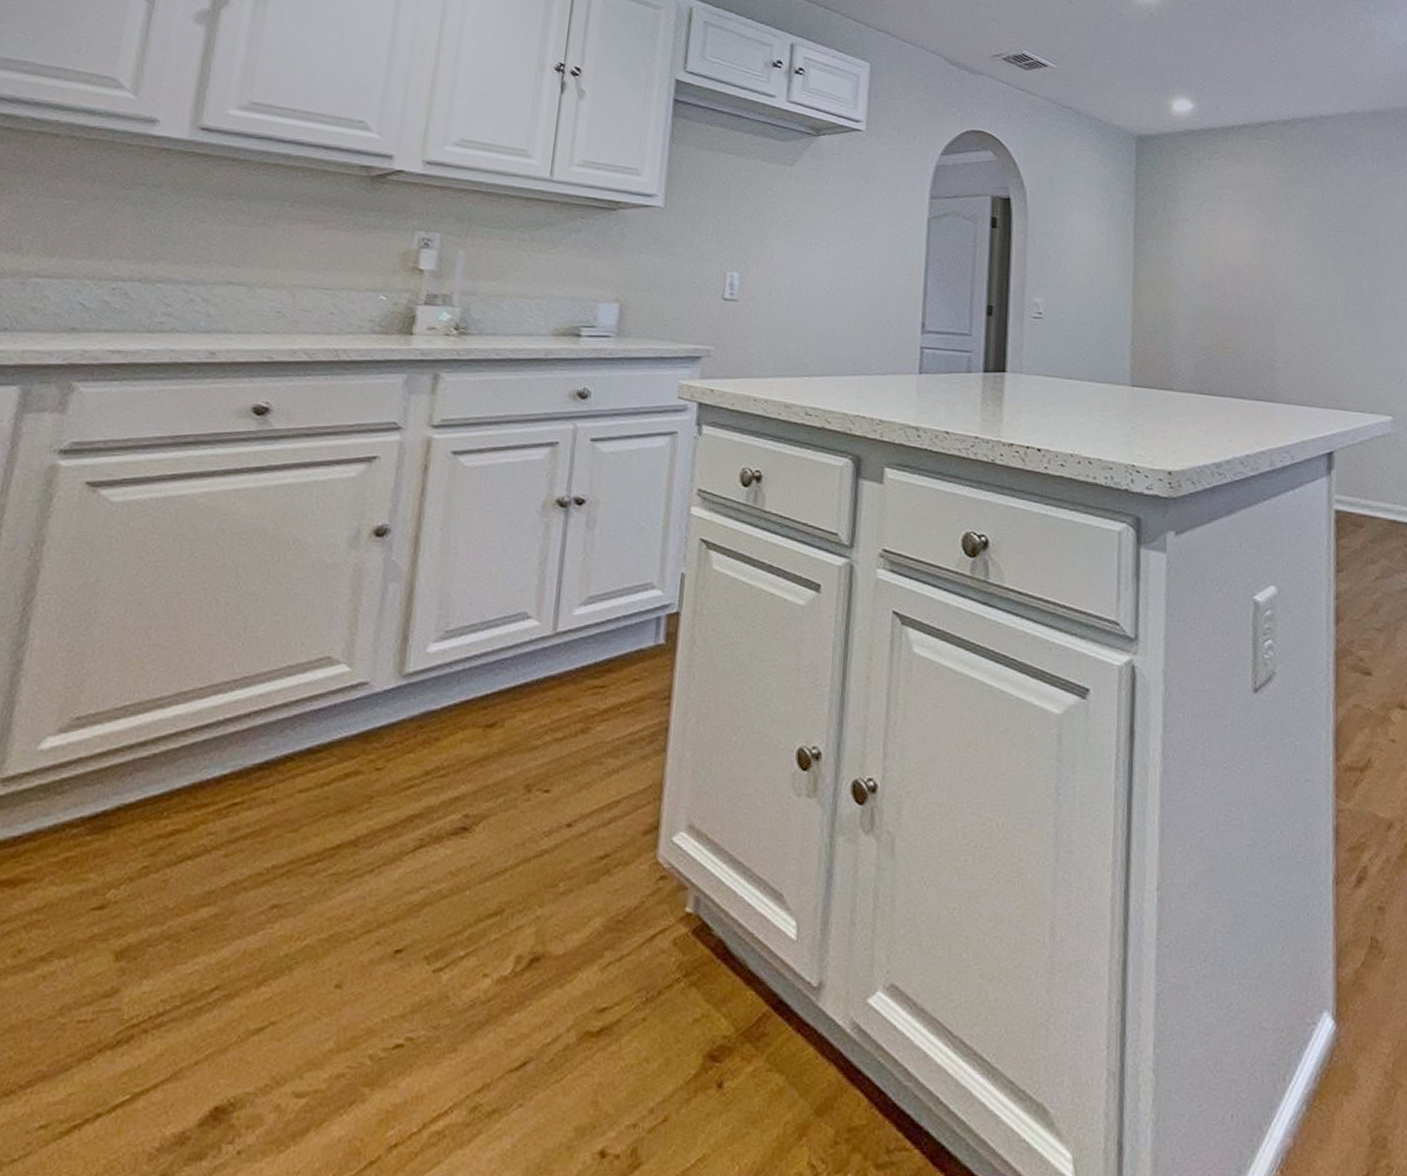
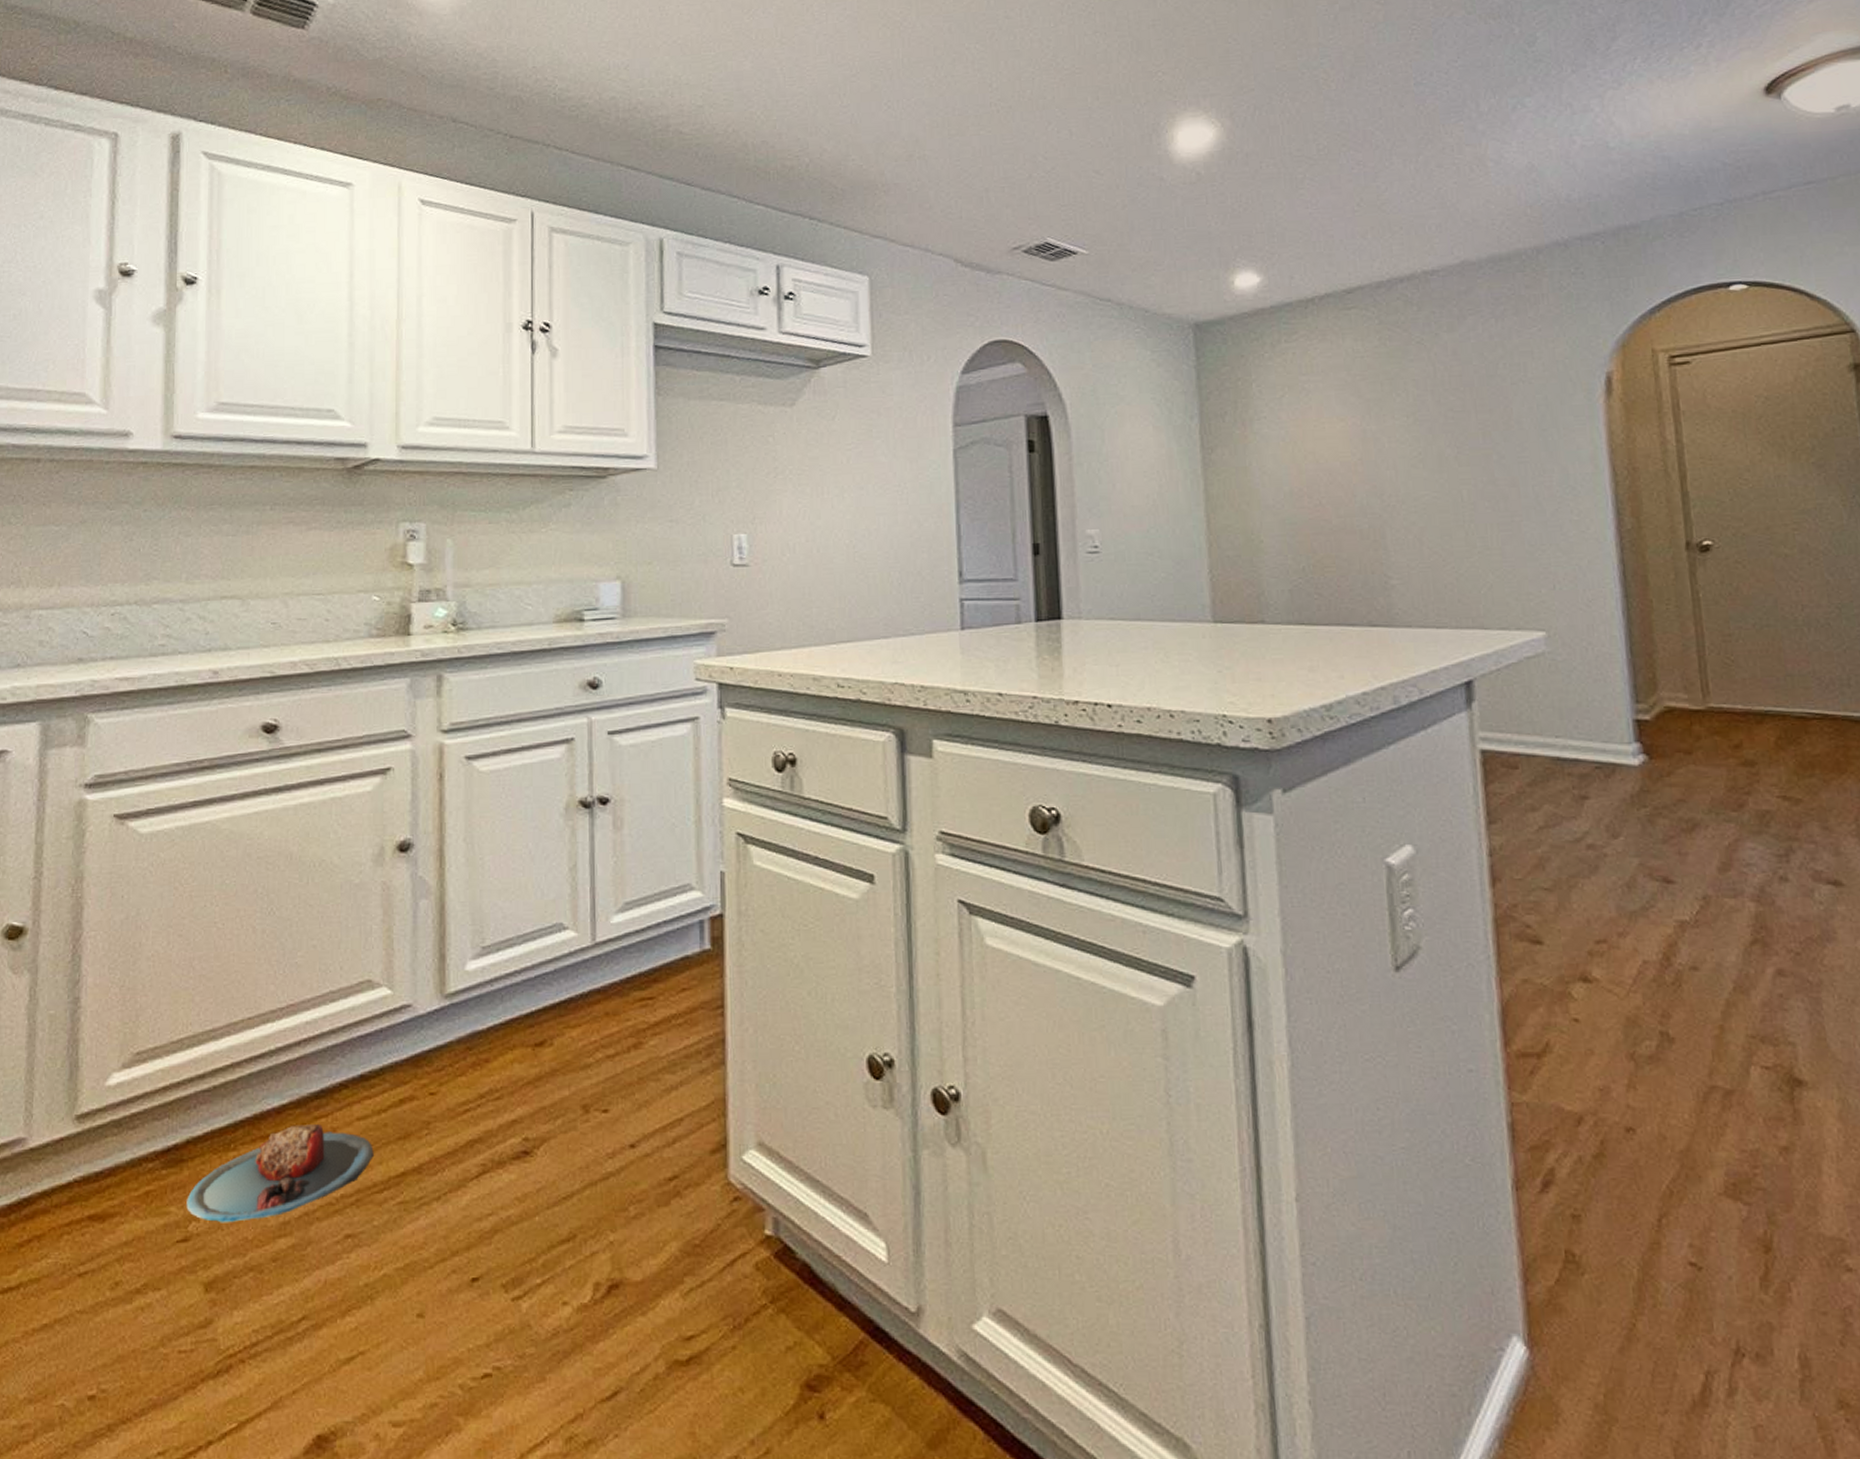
pet bowl: none [107,795,312,891] -> present [186,1124,374,1223]

